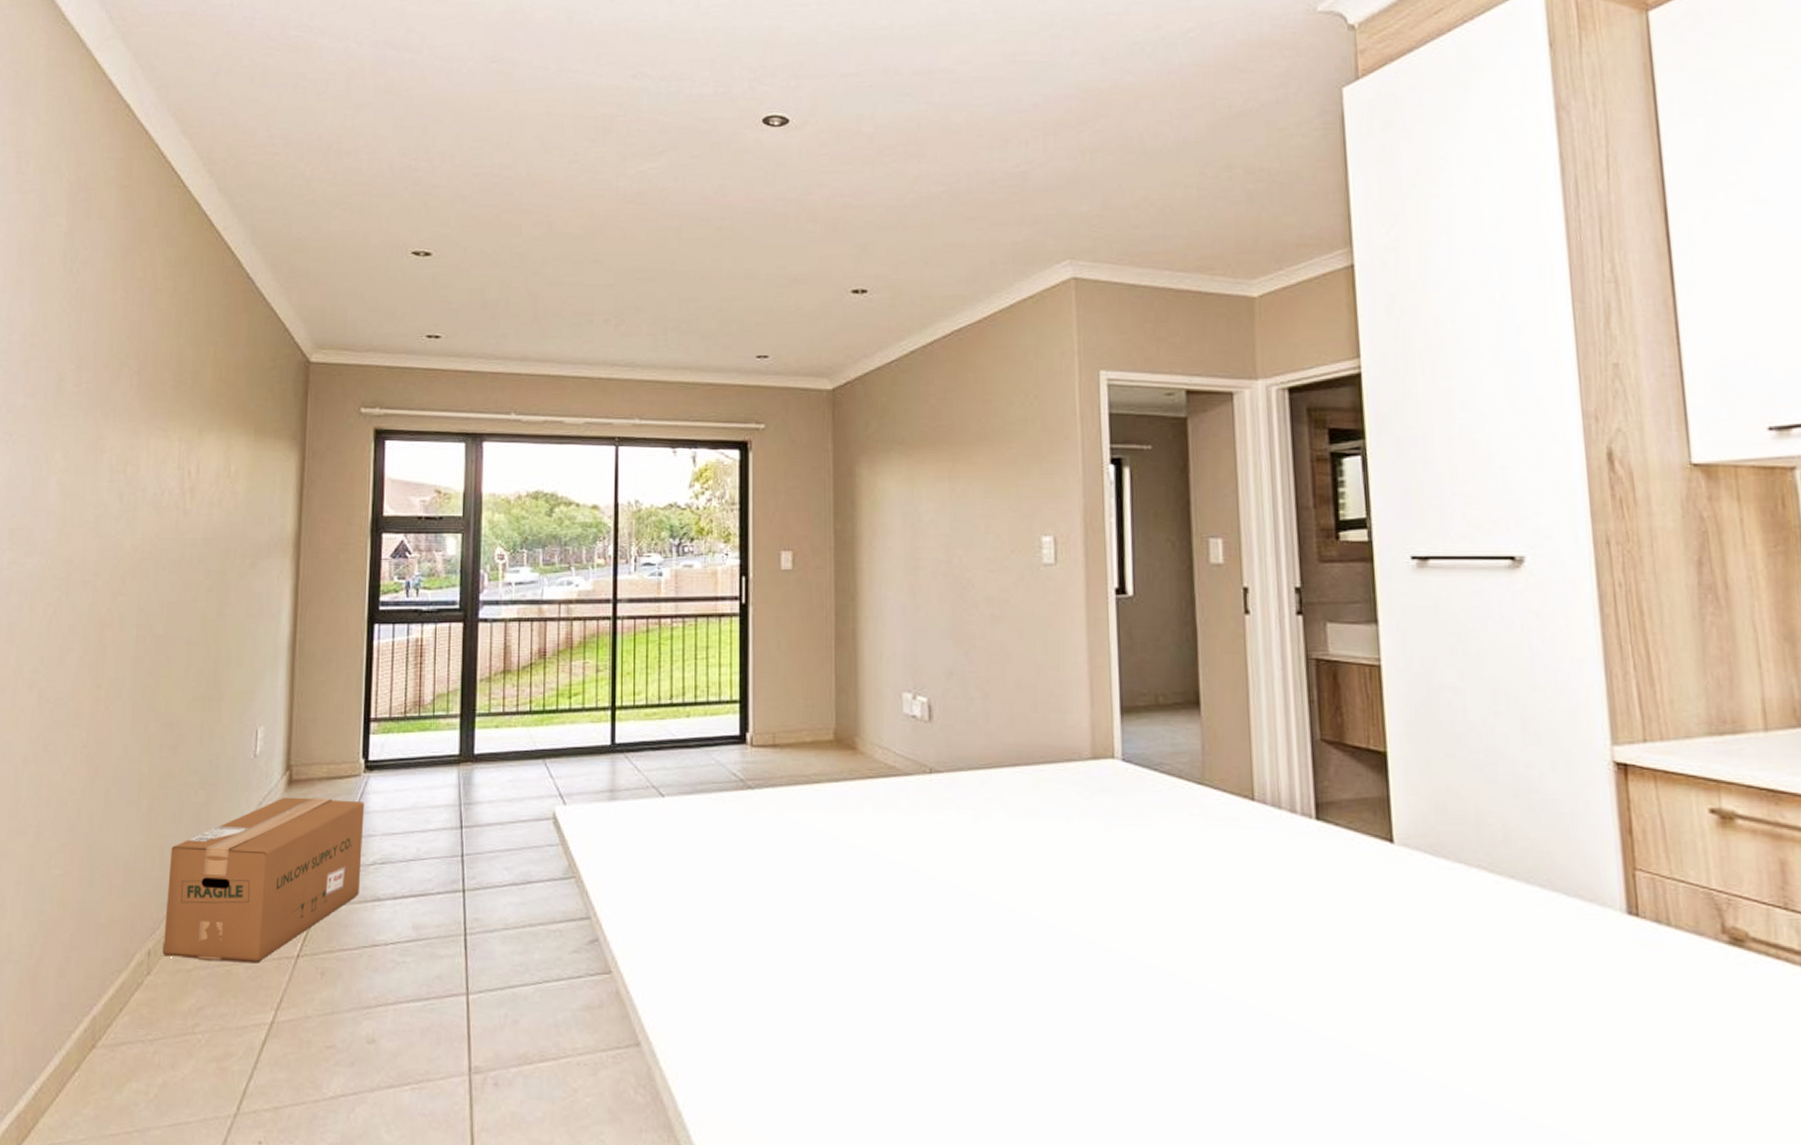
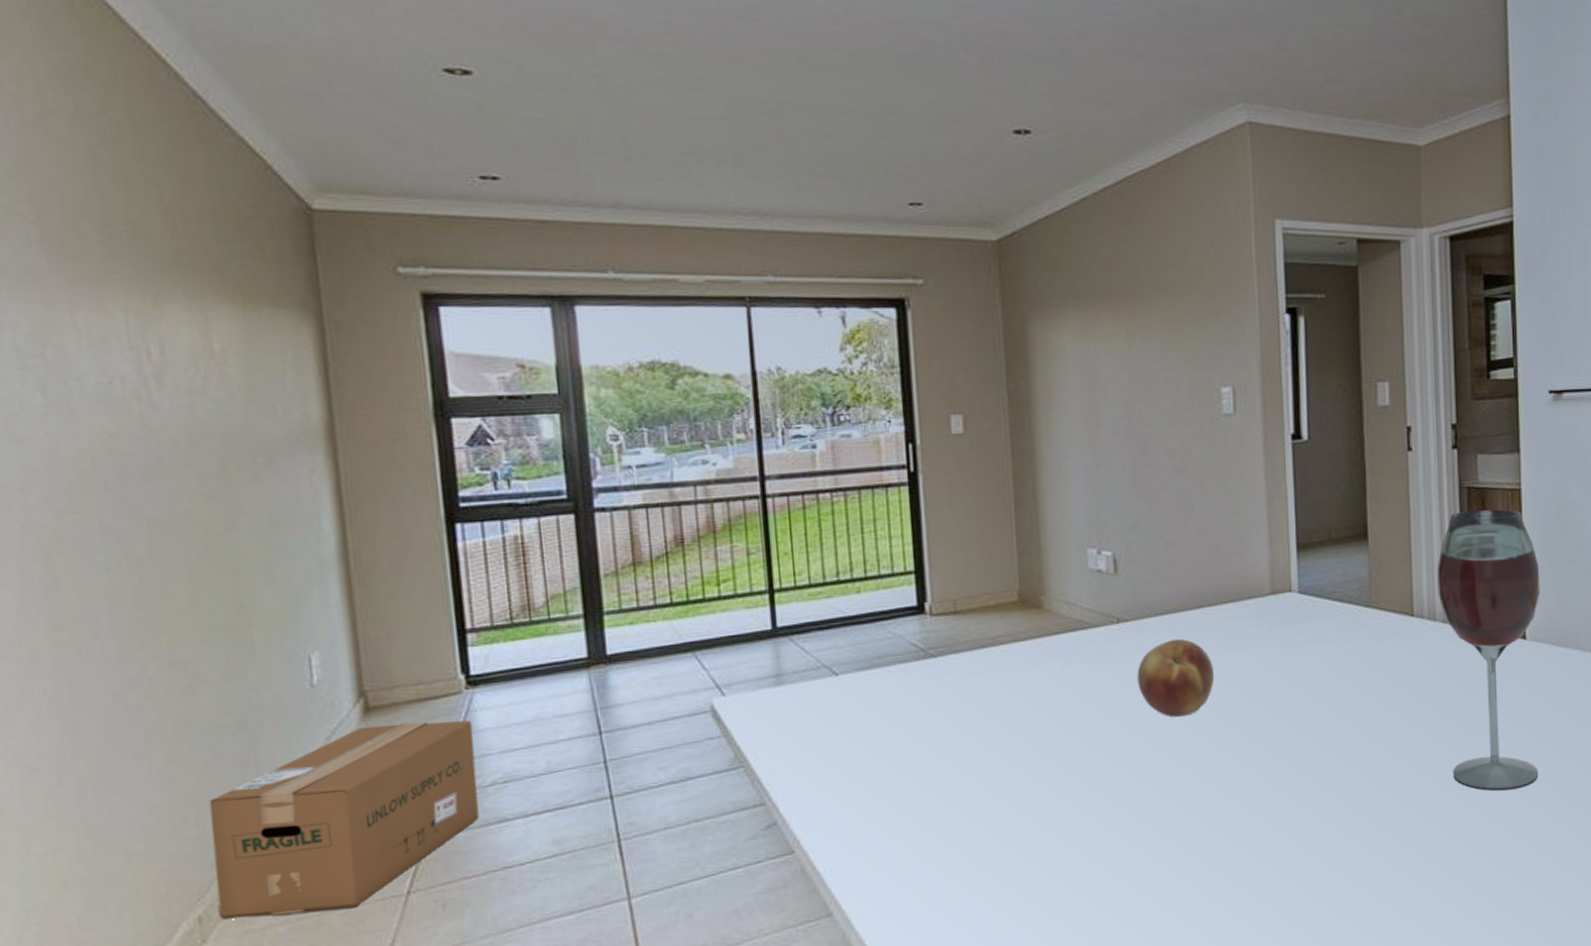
fruit: none [948,798,1030,884] -> present [1137,639,1215,717]
wineglass: none [1281,685,1415,1029] -> present [1437,509,1540,792]

